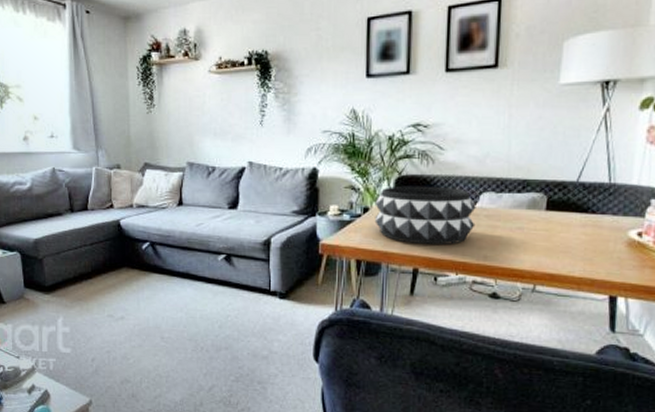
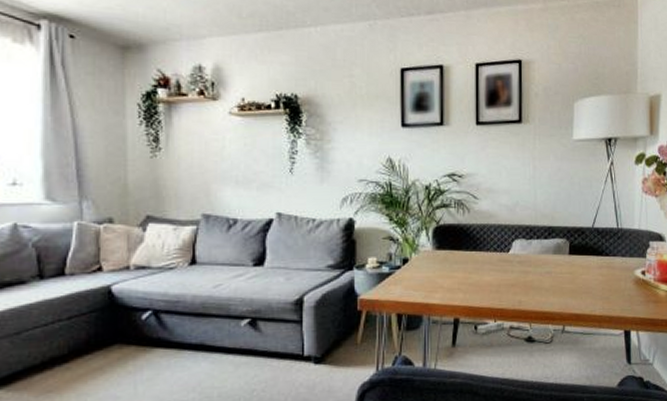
decorative bowl: present [374,185,476,246] -> none [414,235,510,294]

